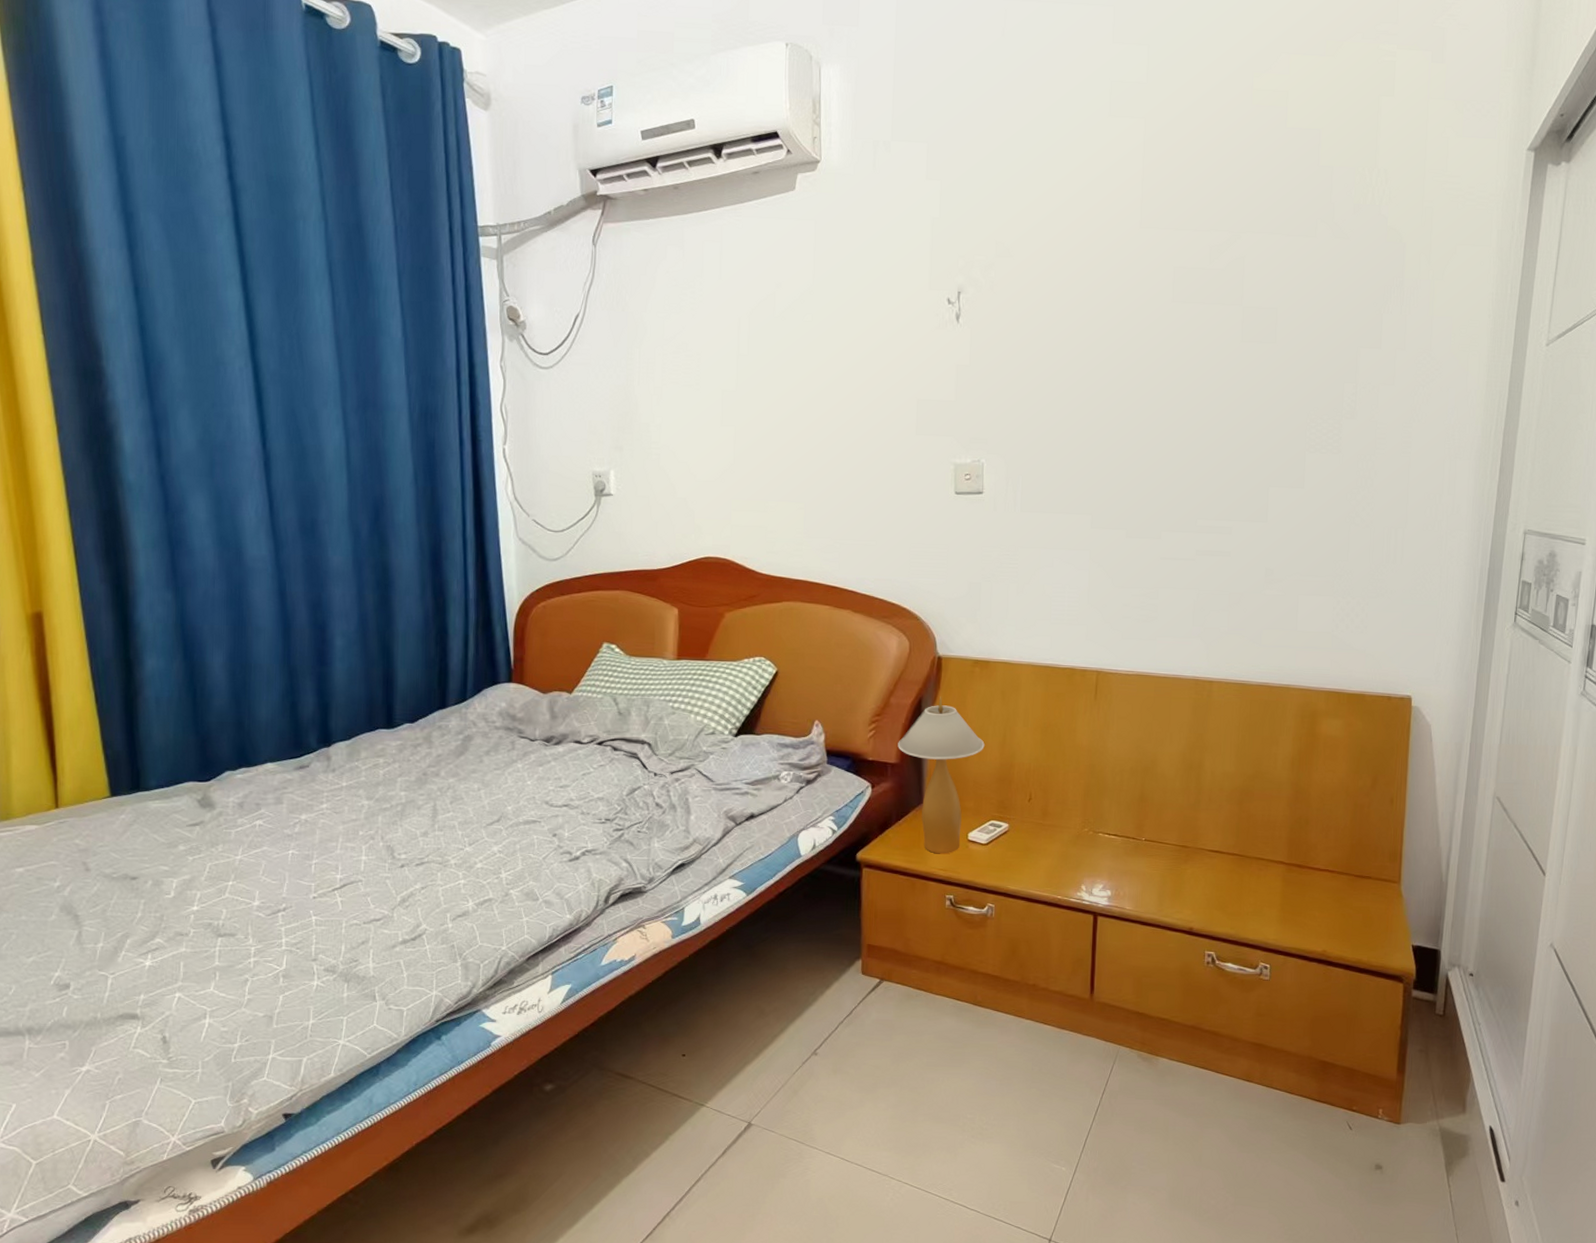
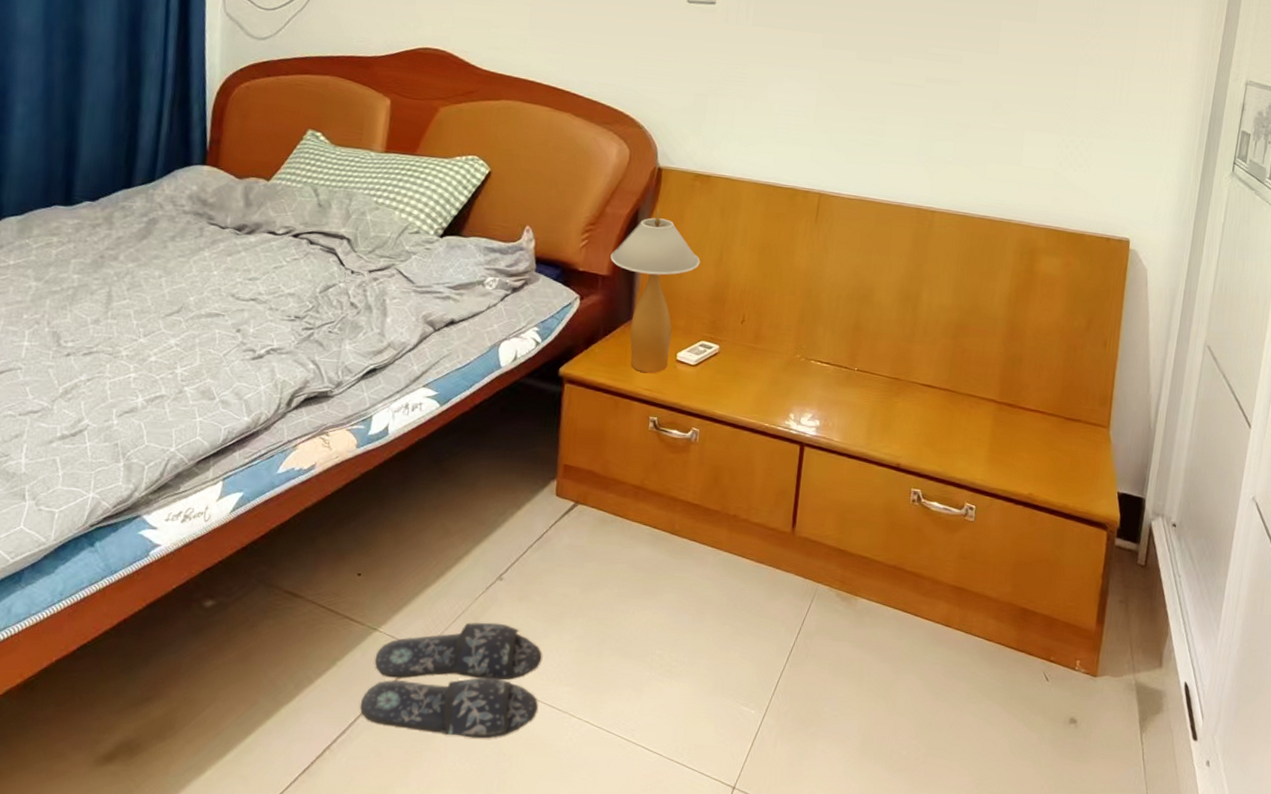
slippers: none [694,1094,859,1202] -> present [360,622,542,739]

